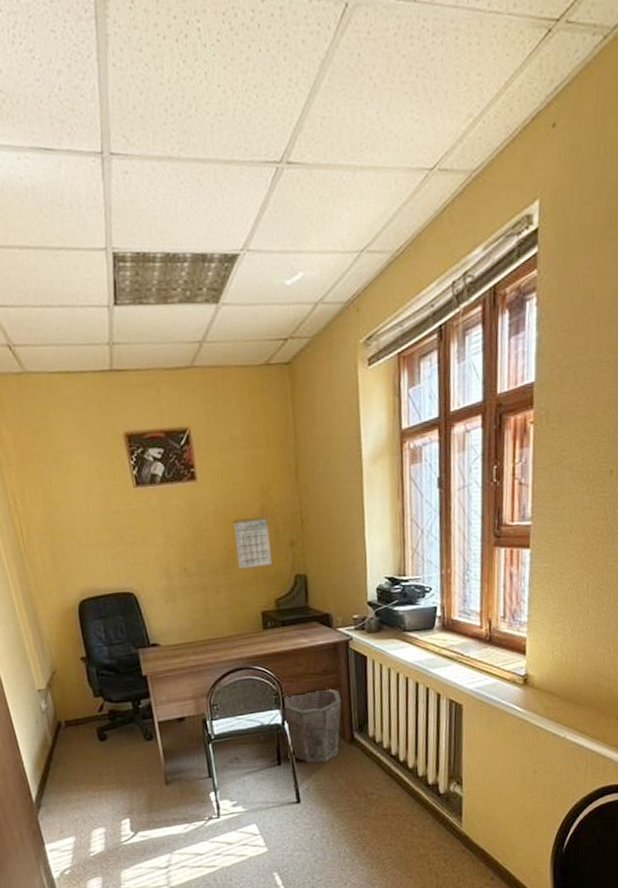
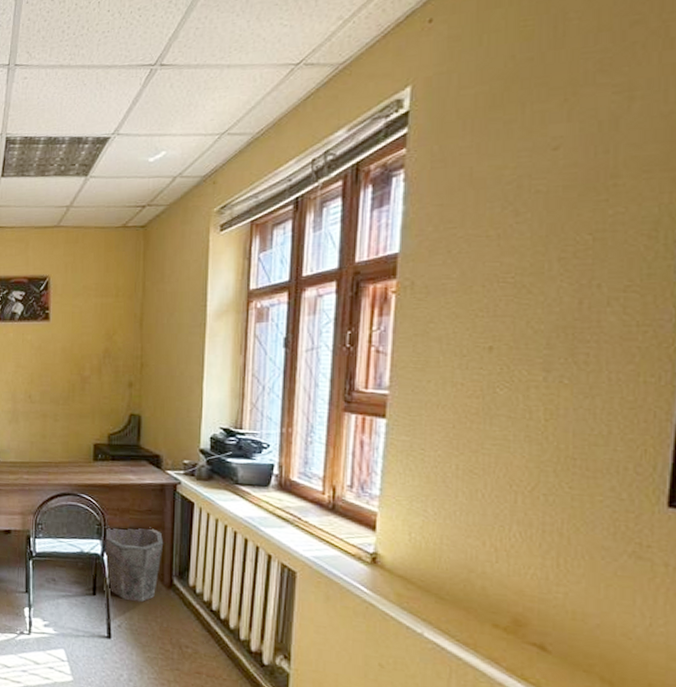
calendar: present [232,515,273,569] -> none [77,356,110,403]

